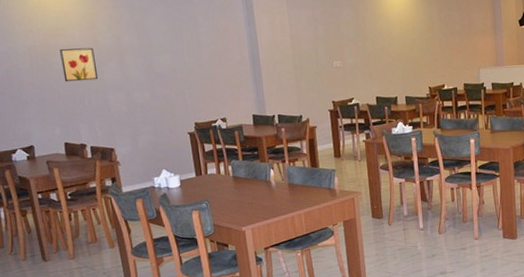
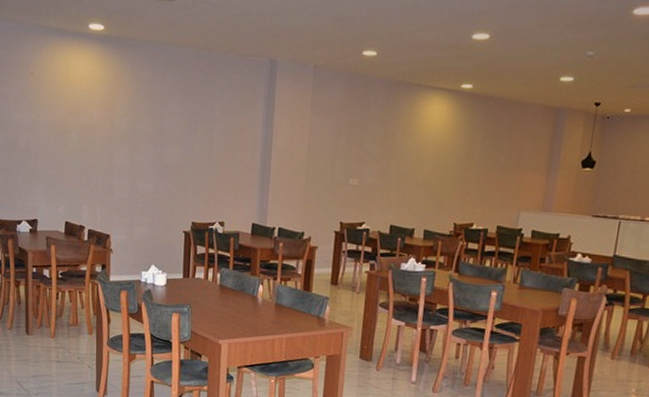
wall art: present [60,47,99,82] -> none [76,127,109,163]

